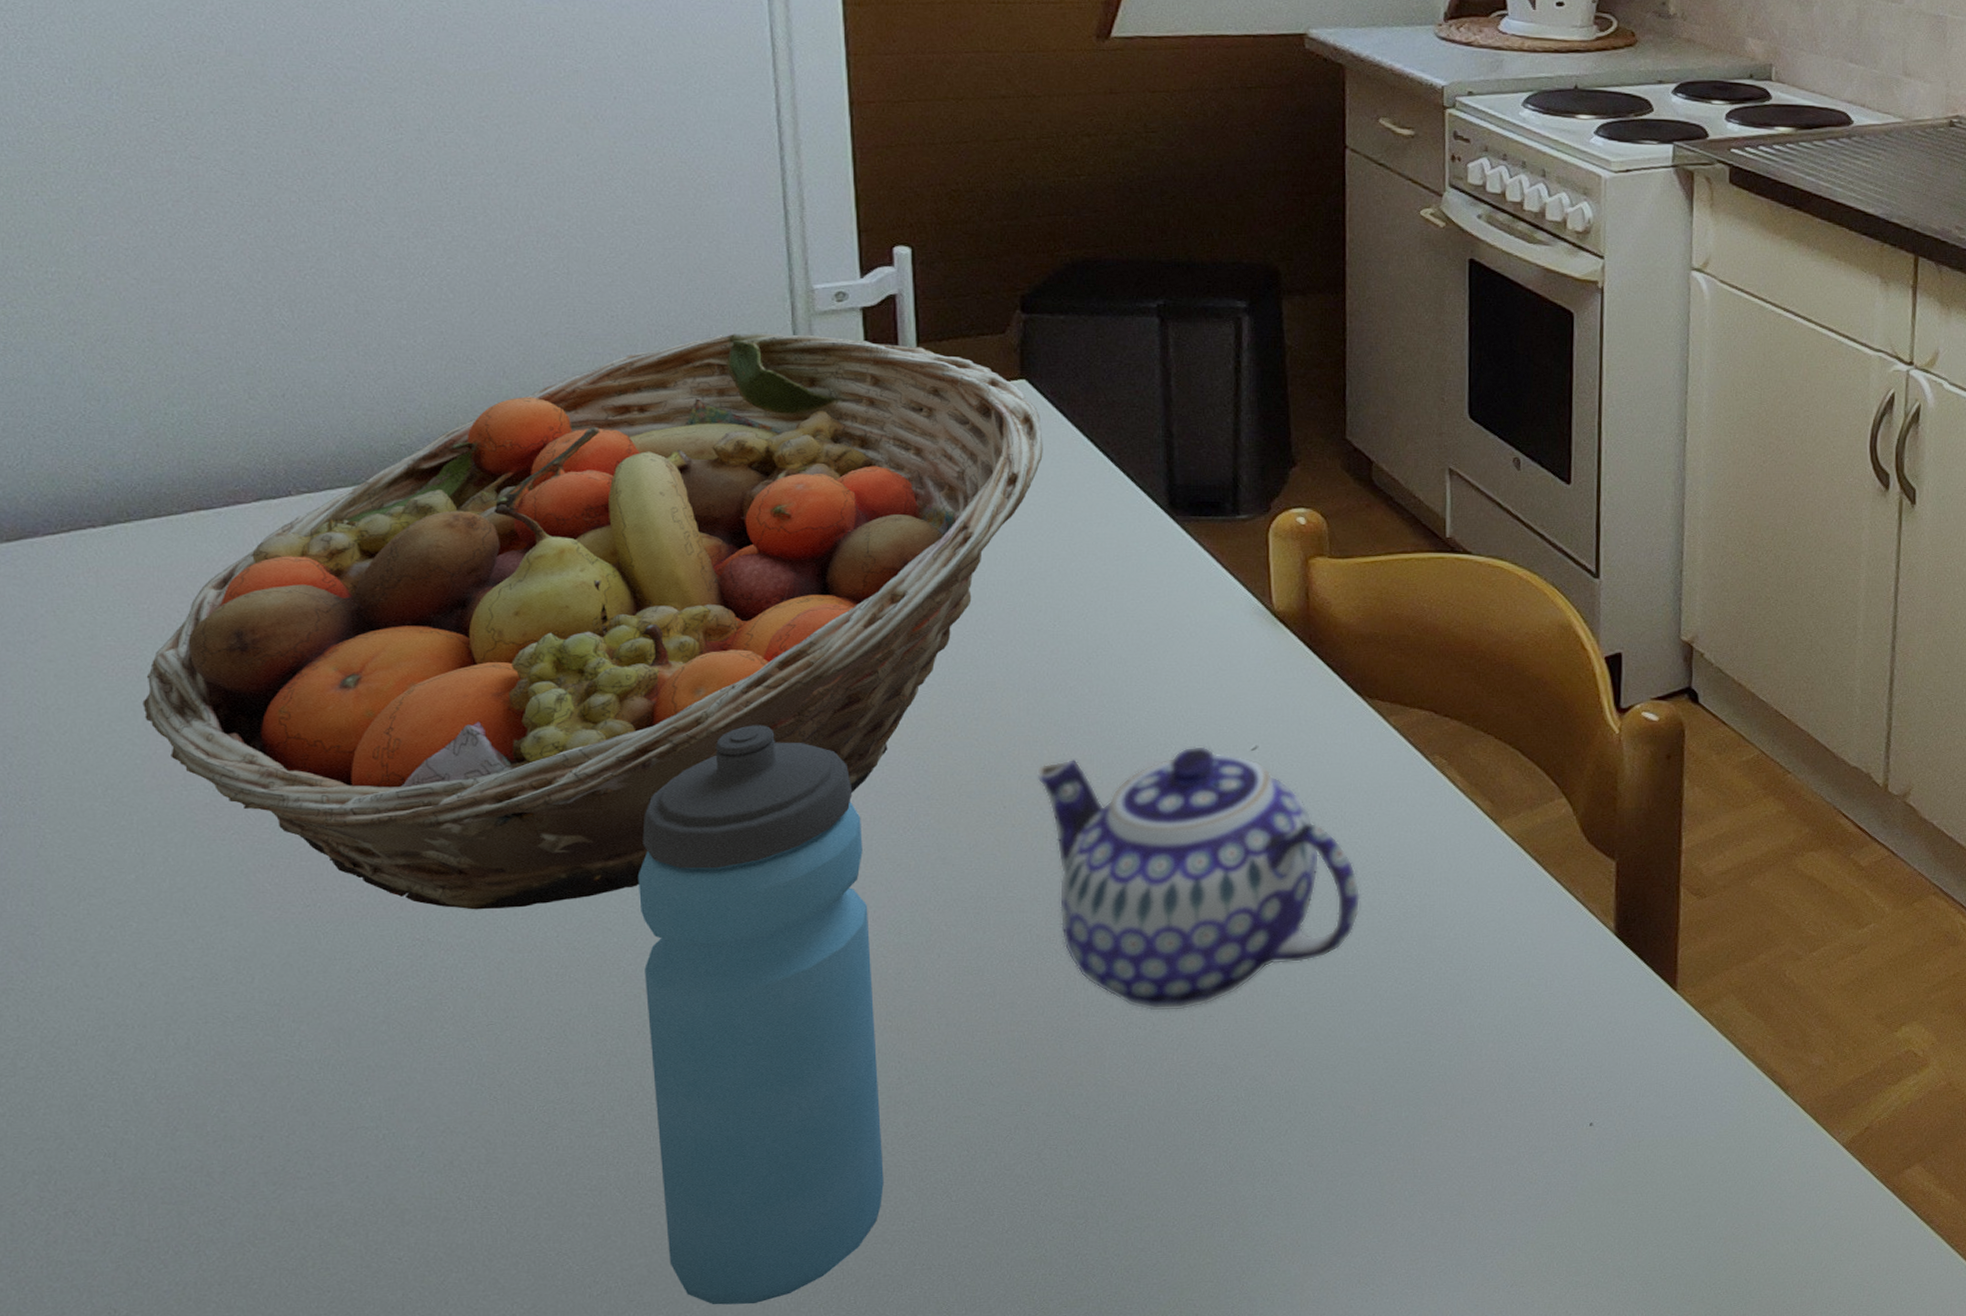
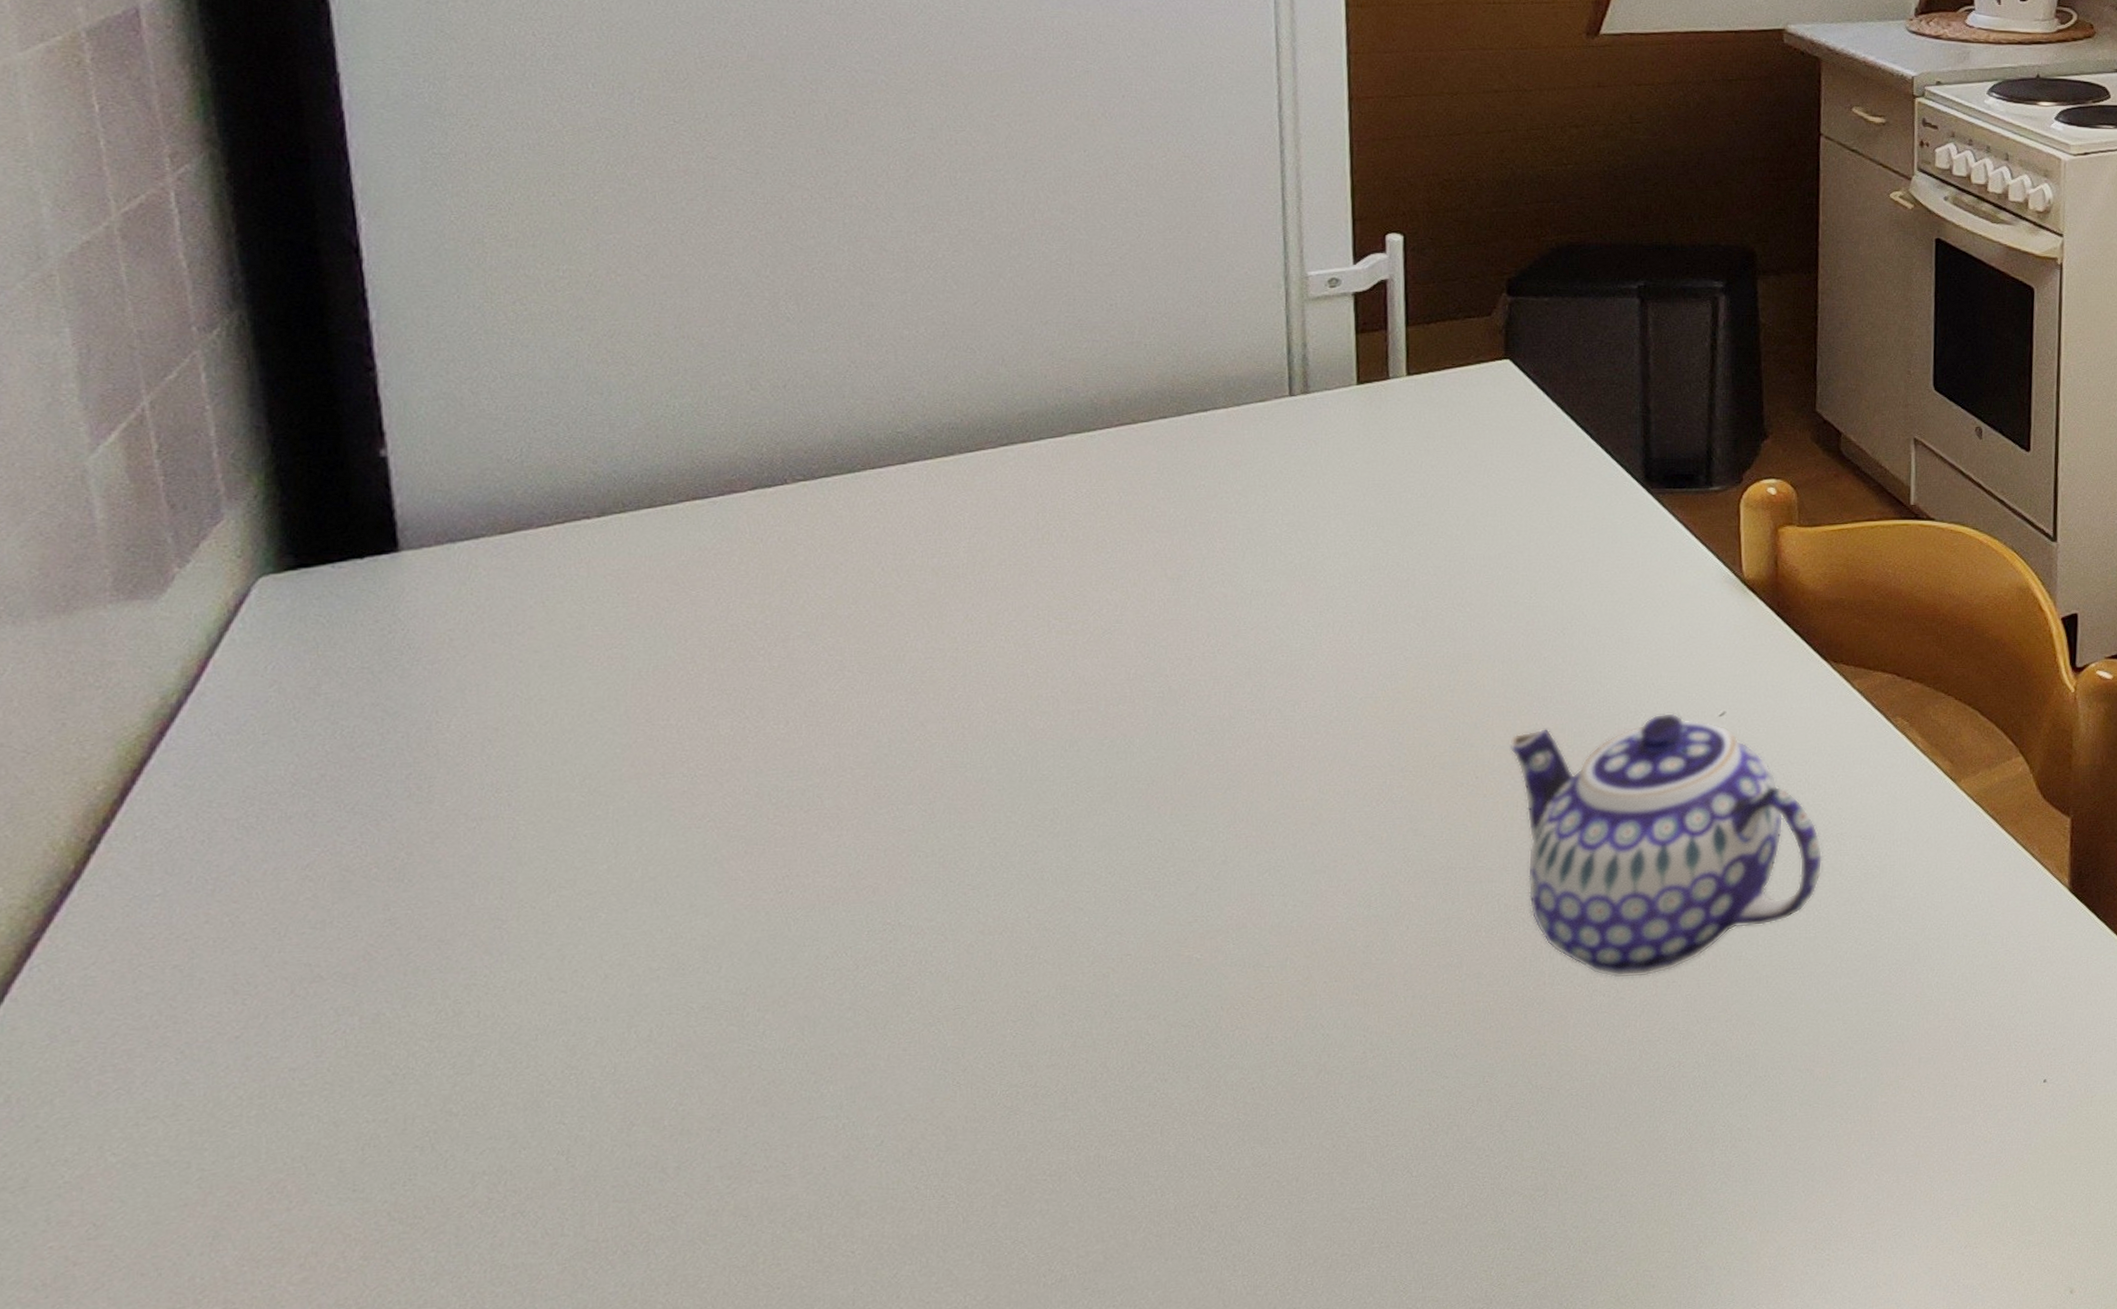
fruit basket: present [142,332,1043,910] -> none [626,318,1525,893]
water bottle: present [637,725,884,1305] -> none [1111,701,1345,1291]

